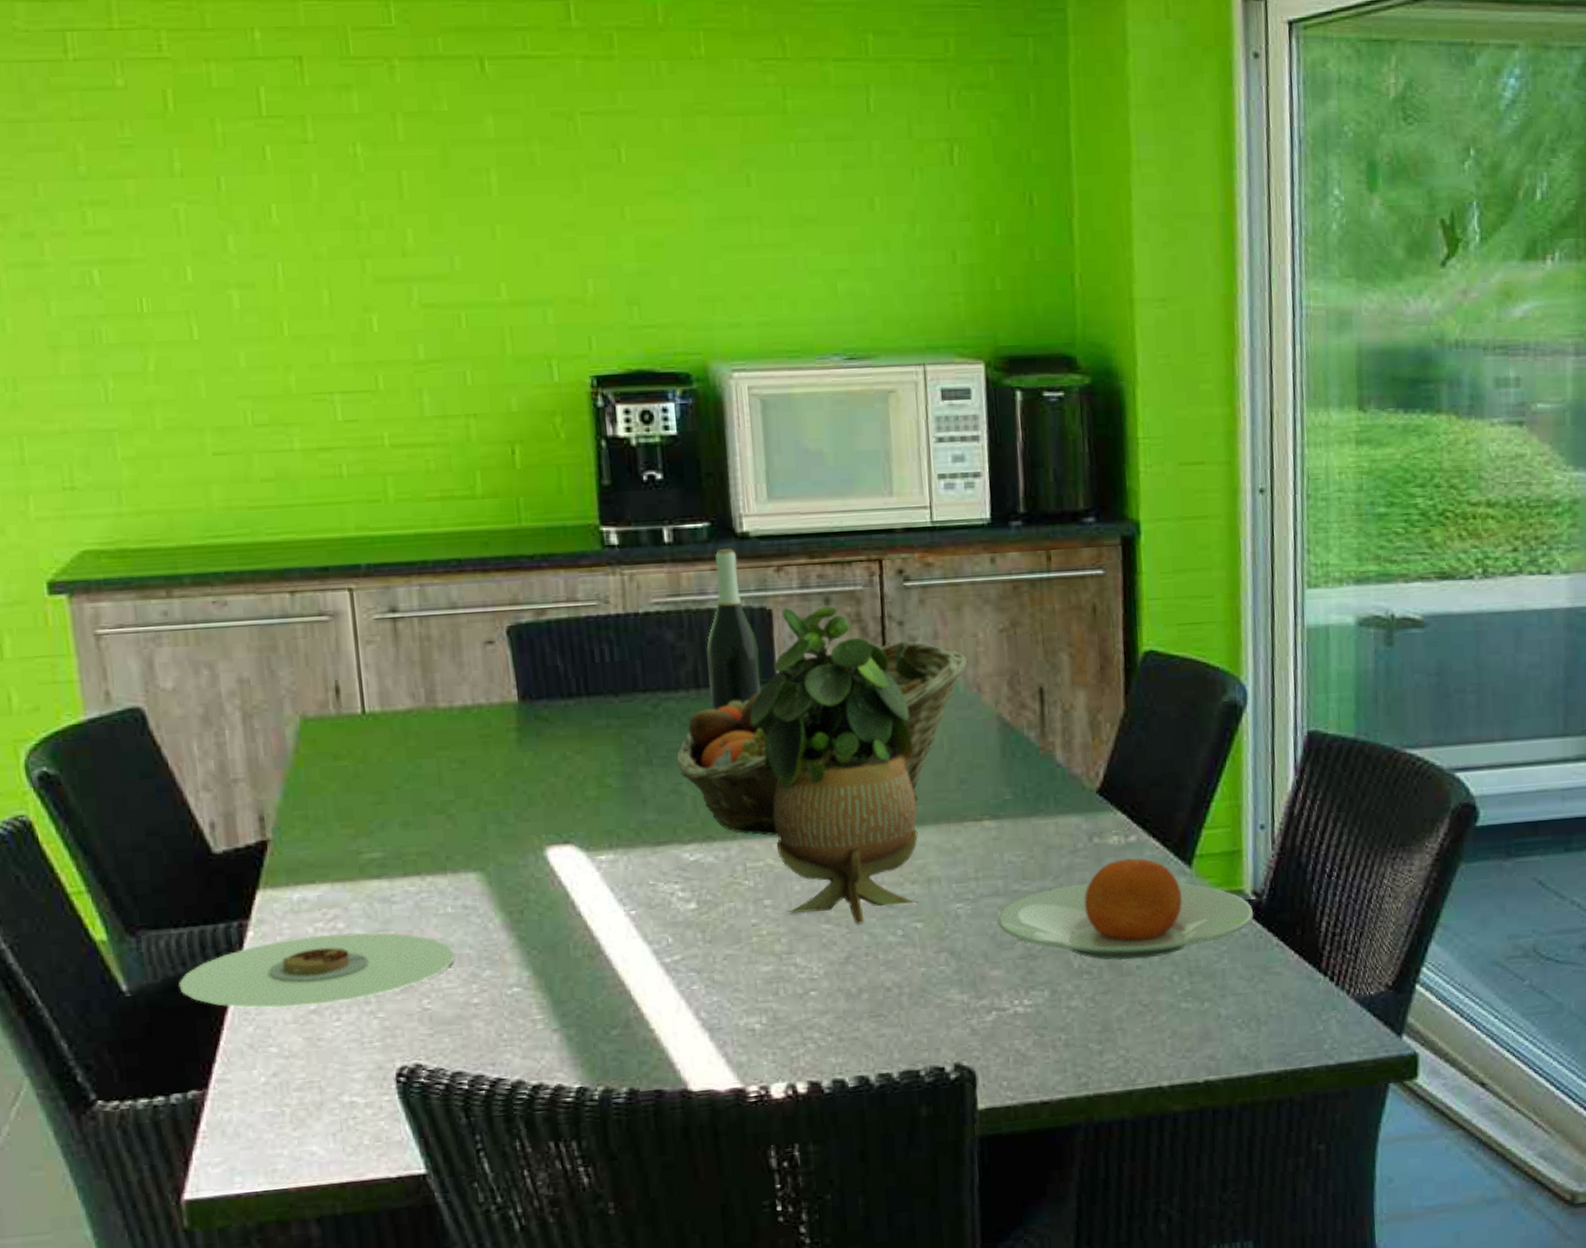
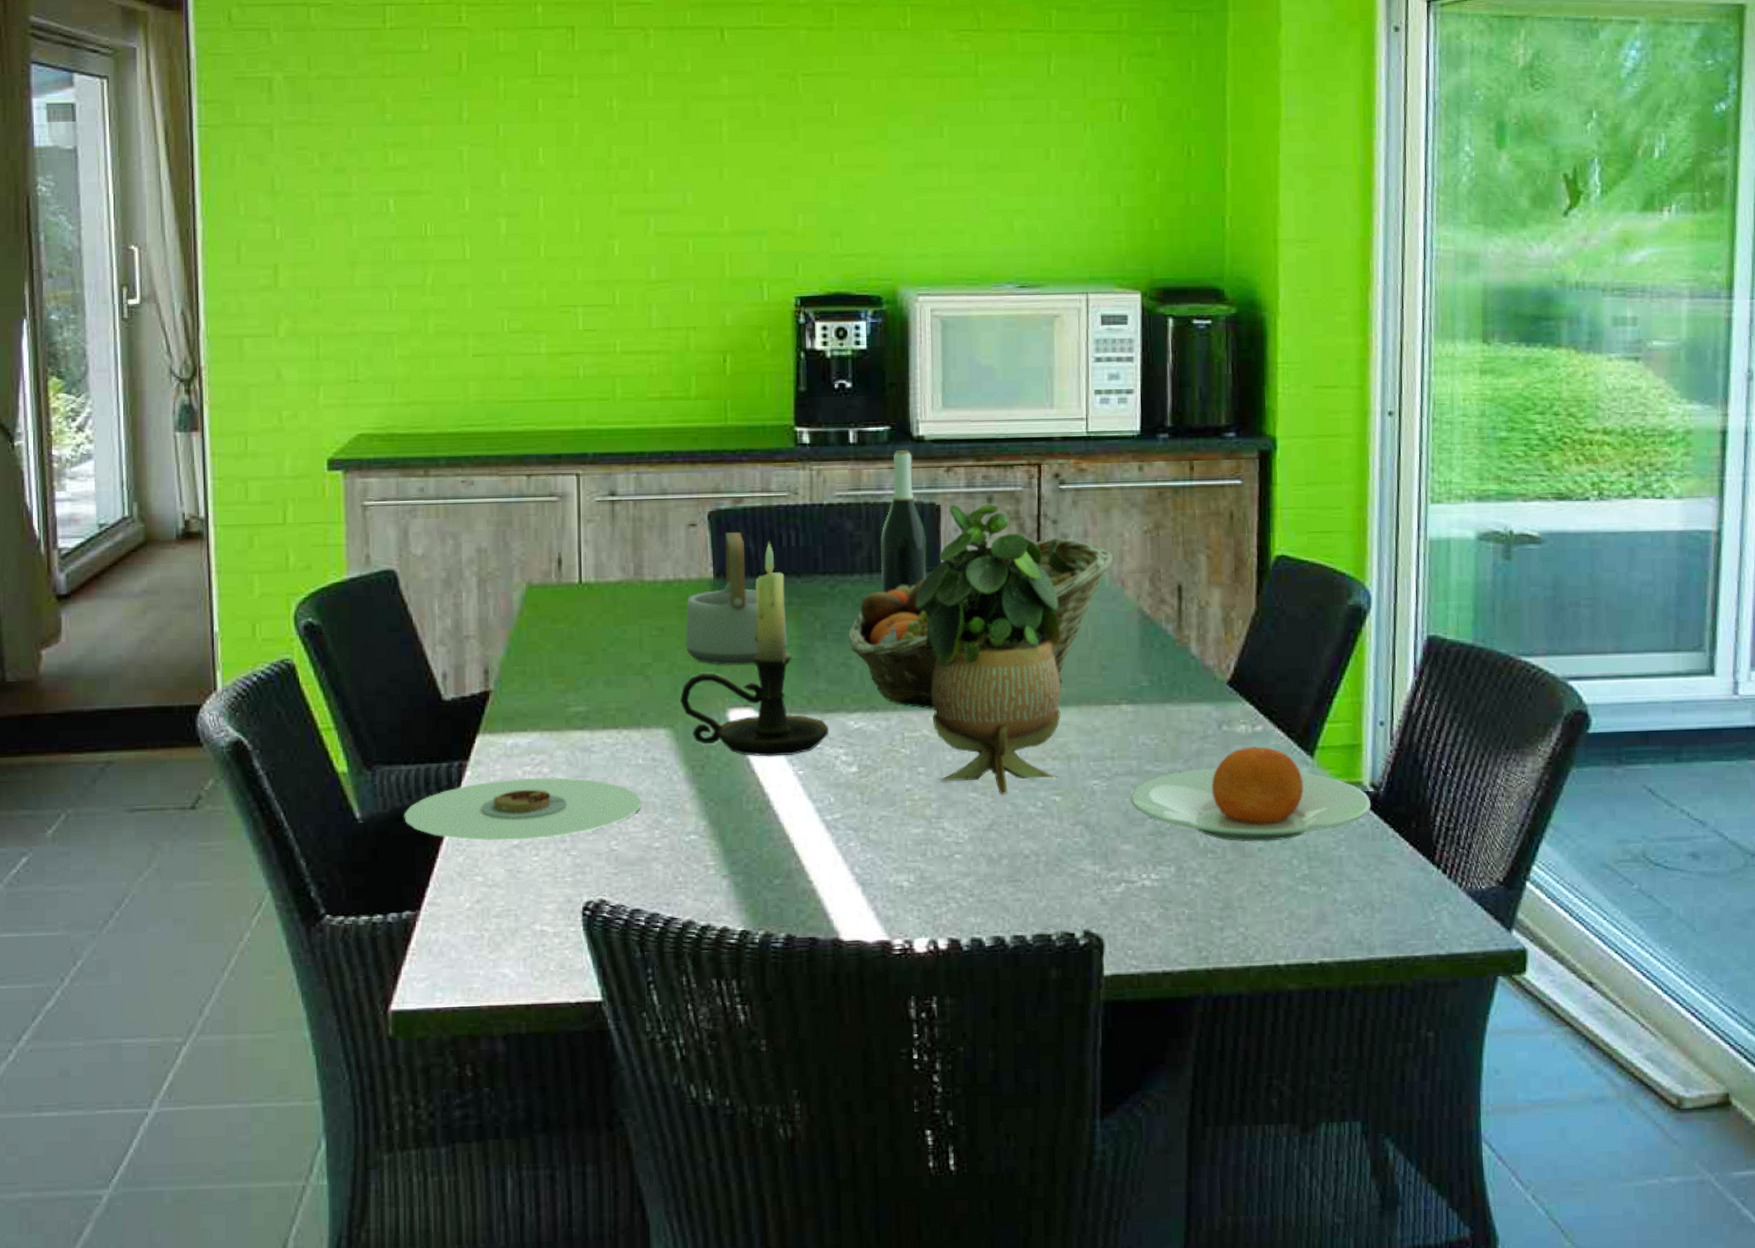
teapot: none [489,649,608,799] -> present [685,532,787,665]
candle holder: none [490,657,662,898] -> present [680,541,829,757]

